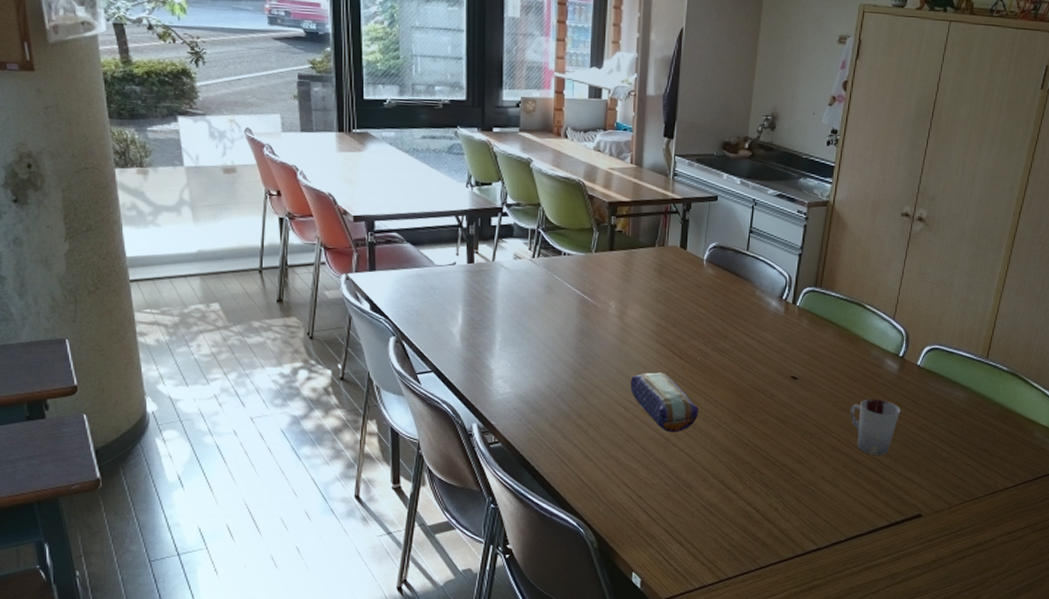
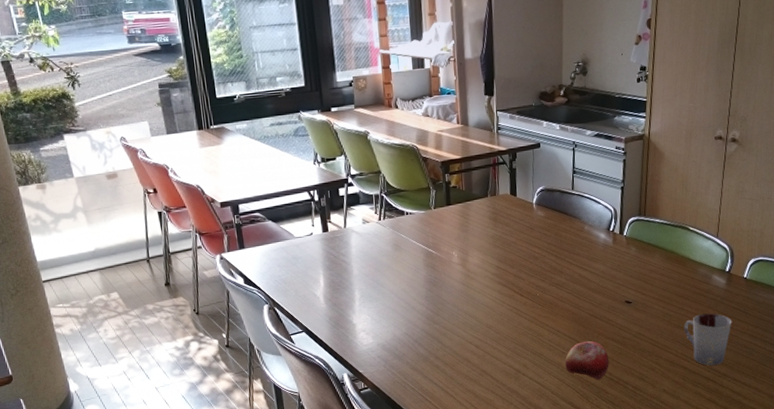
pencil case: present [630,372,699,433] -> none [478,310,543,364]
fruit: none [720,415,768,458] -> present [565,340,609,380]

